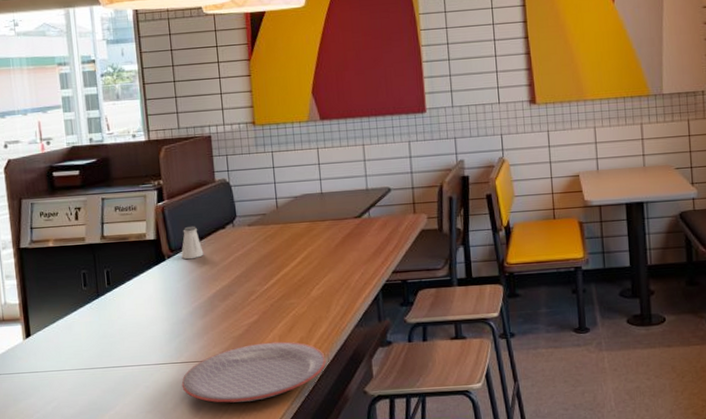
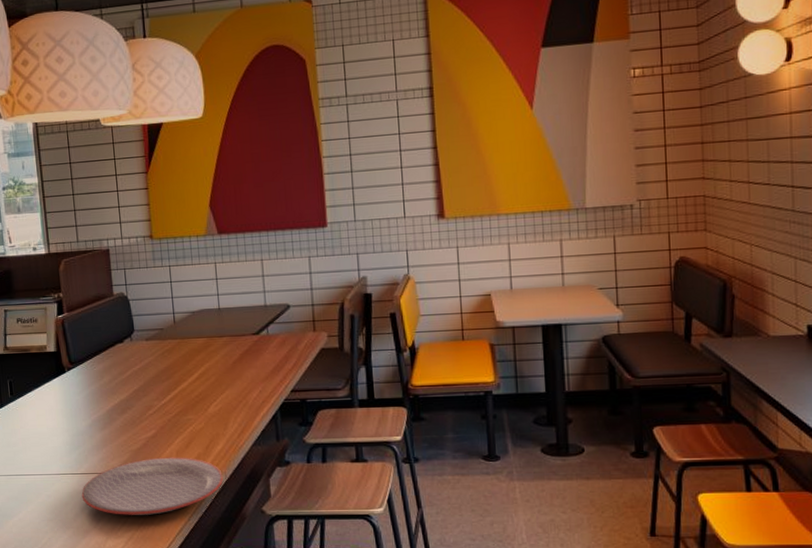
saltshaker: present [181,226,204,259] -> none [80,339,103,372]

